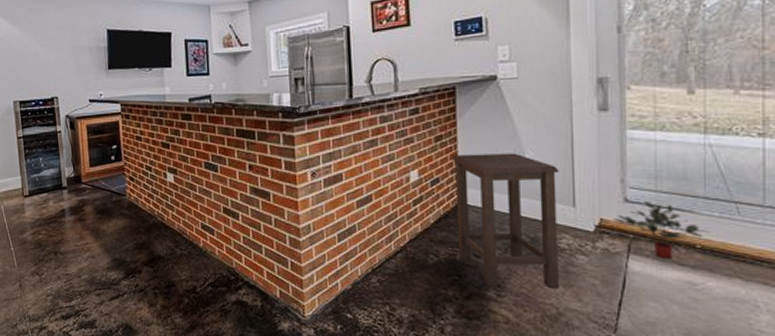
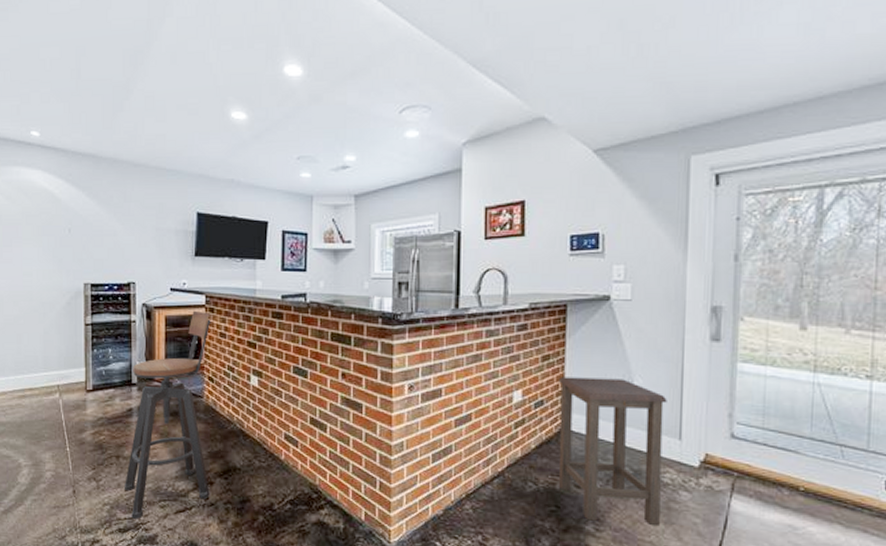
bar stool: none [62,118,139,307] -> present [125,310,211,519]
potted plant: present [612,201,710,258] -> none [718,438,814,500]

